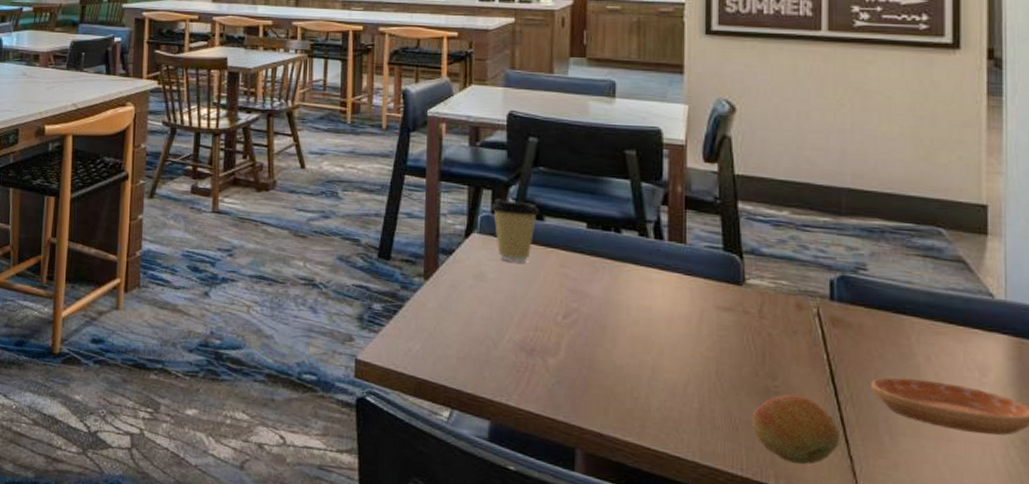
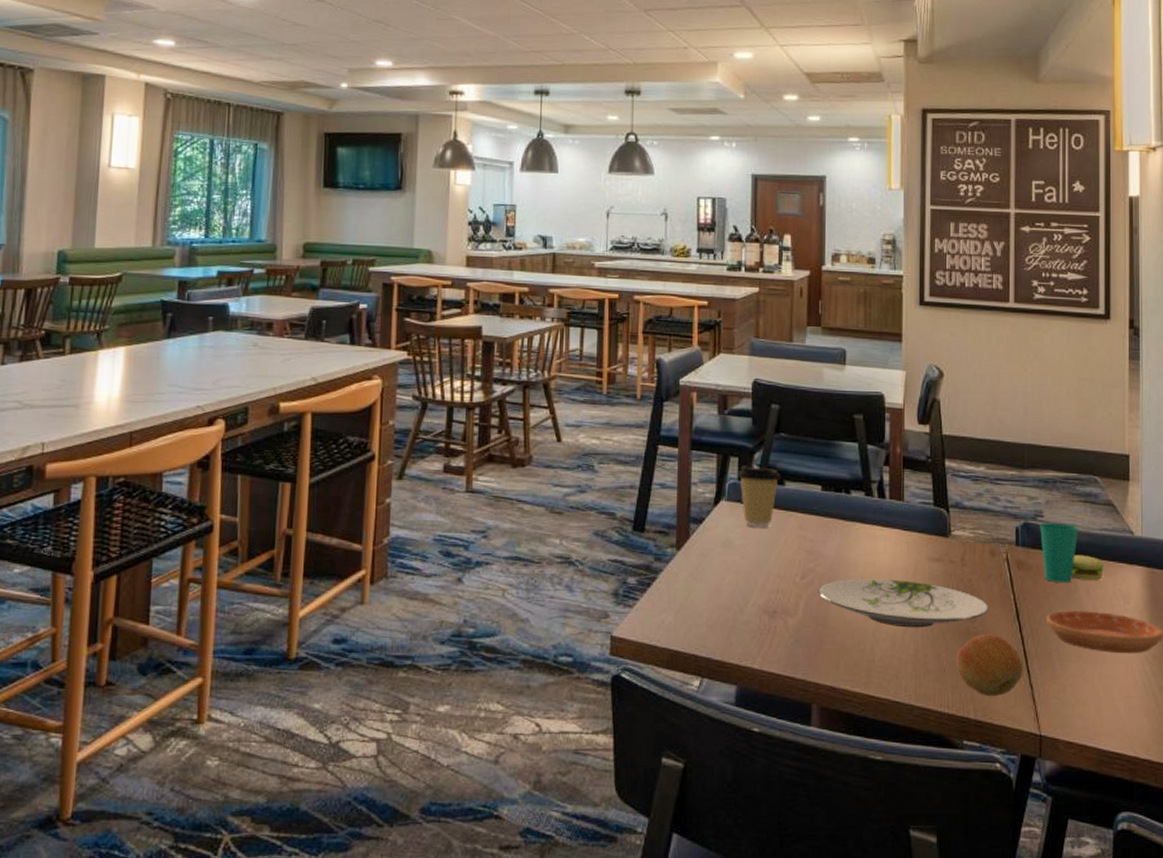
plate: none [583,322,794,381] -> present [818,578,989,628]
cup: none [861,277,952,347] -> present [1039,523,1105,582]

